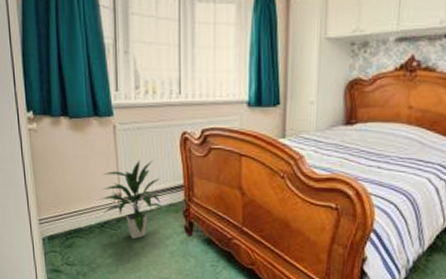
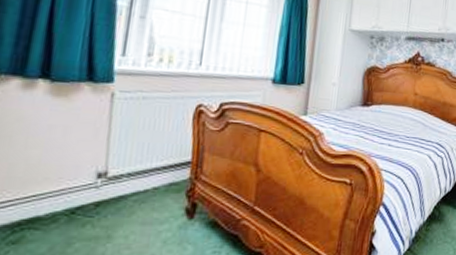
indoor plant: present [100,160,165,240] -> none [76,133,165,228]

